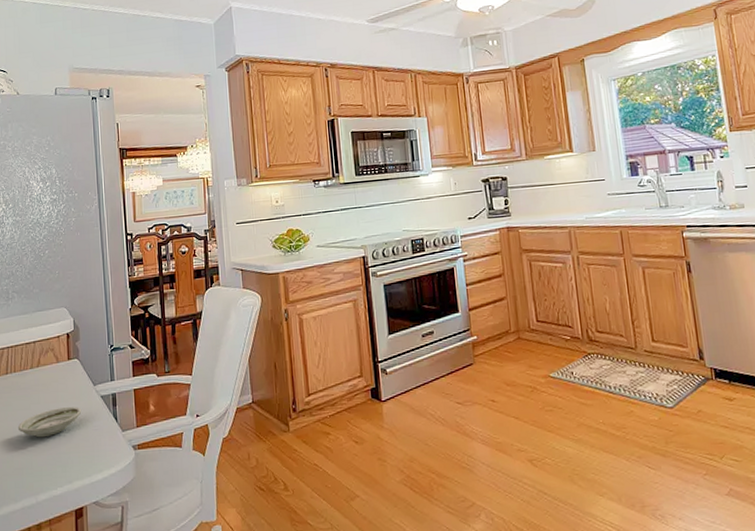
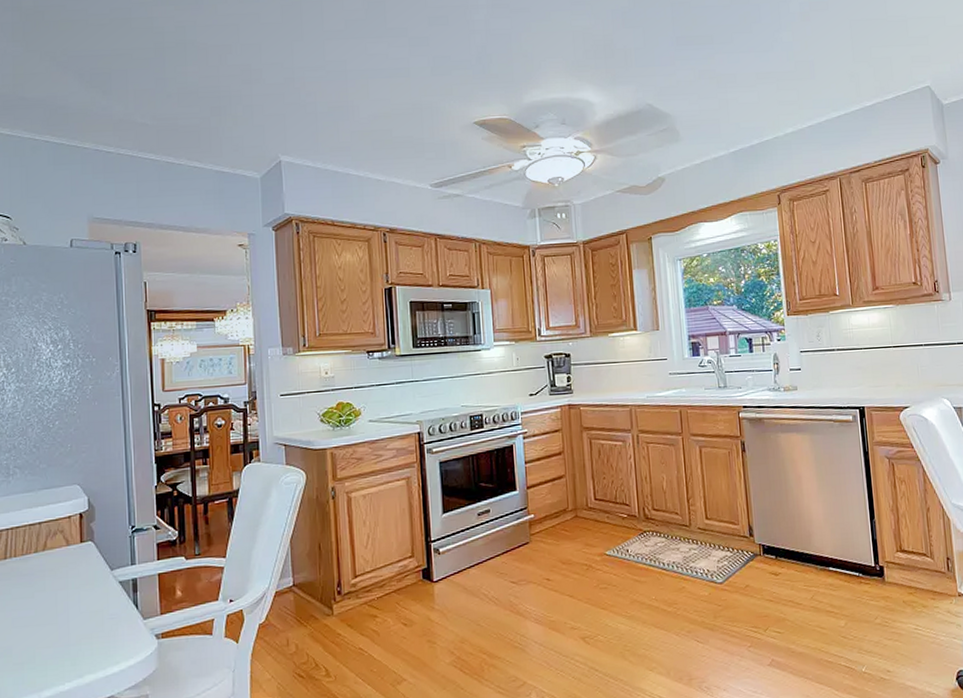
saucer: present [17,407,82,438] -> none [17,594,96,629]

